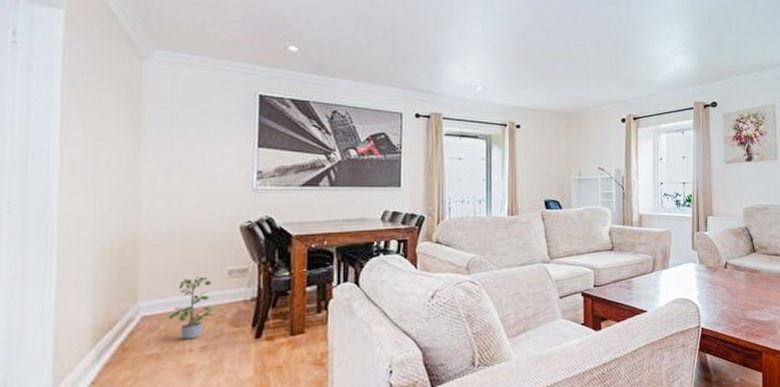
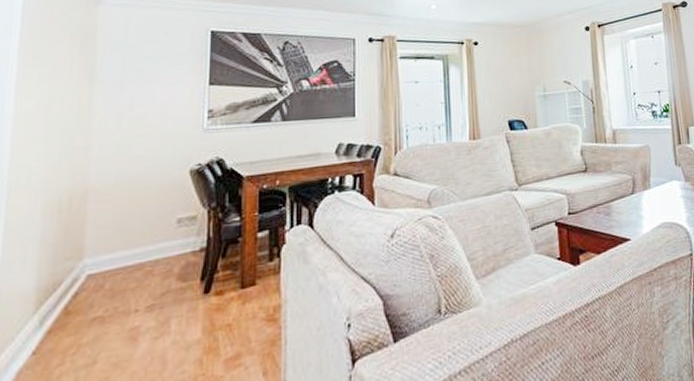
potted plant: present [168,276,214,340] -> none [114,227,161,299]

